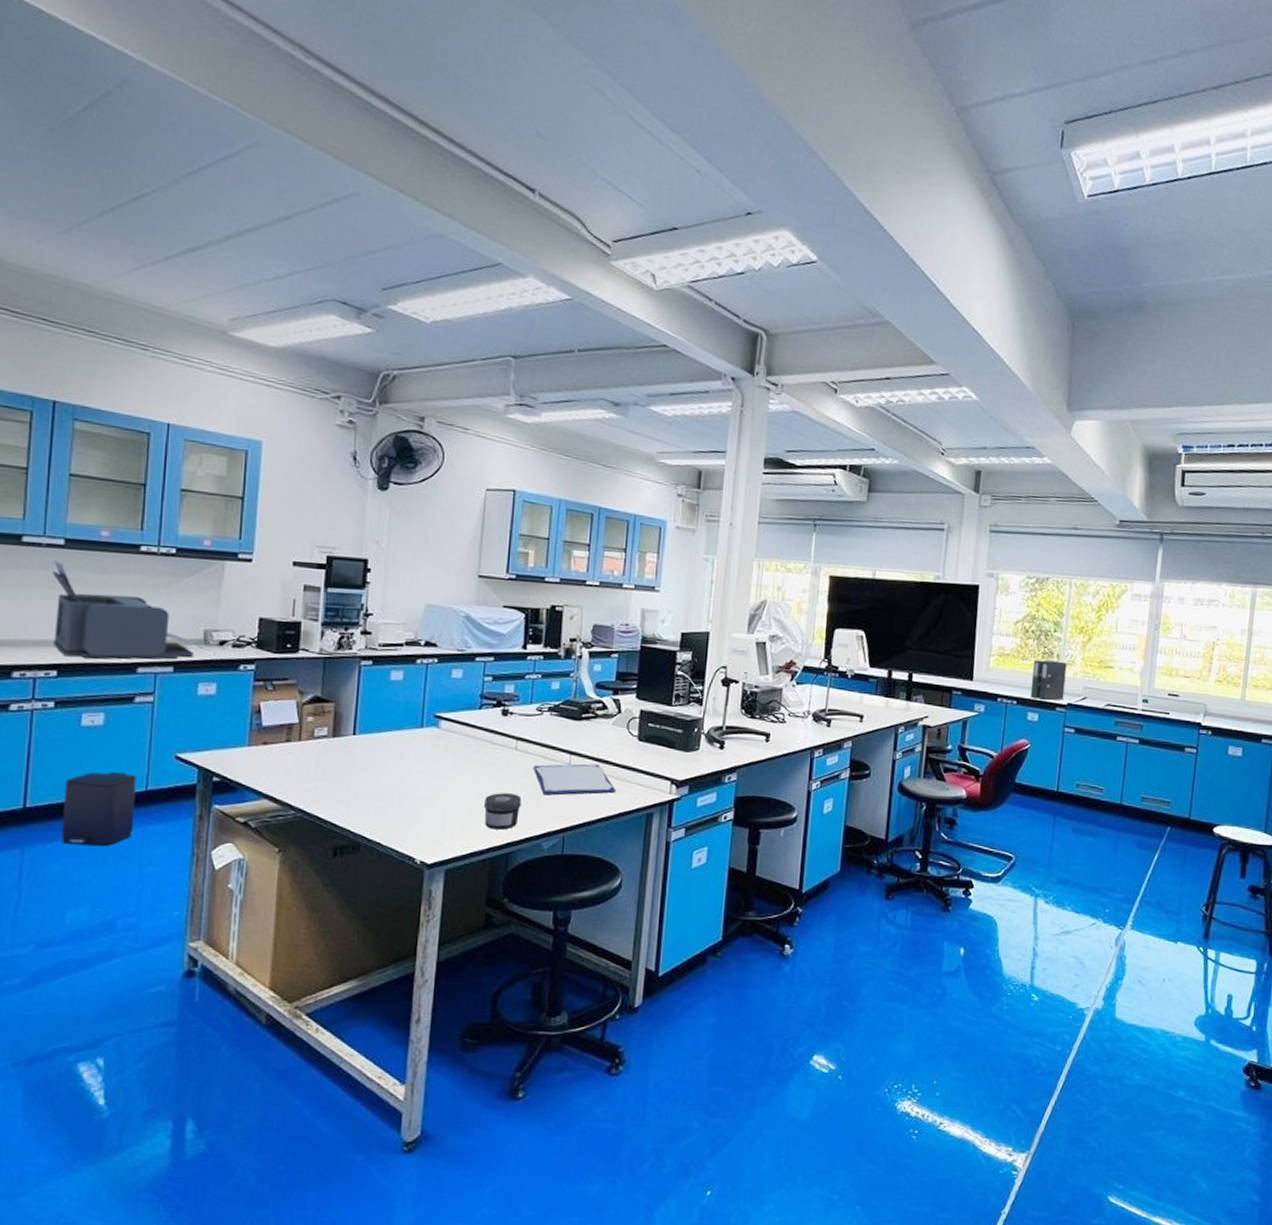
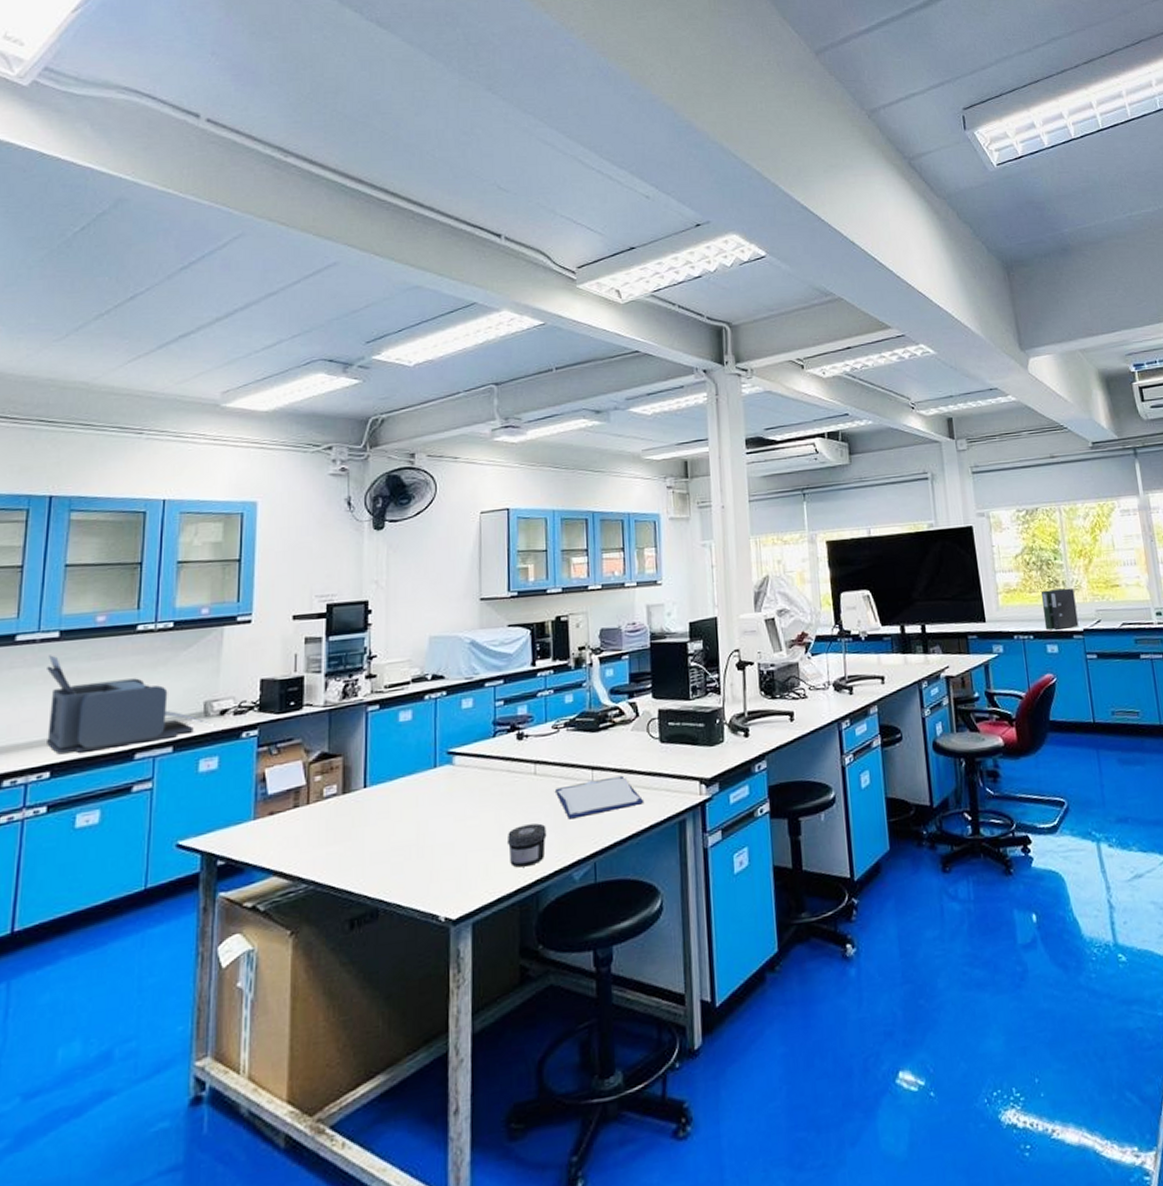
pedal bin: present [62,772,136,846] -> none [53,873,134,967]

